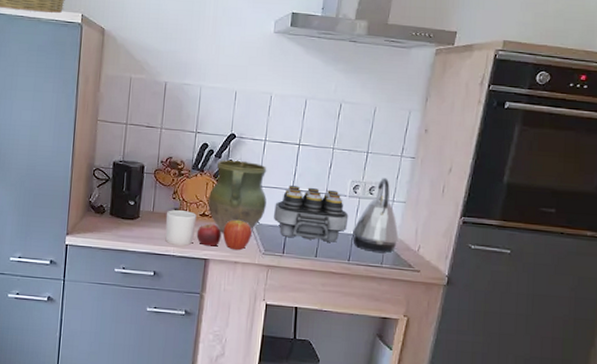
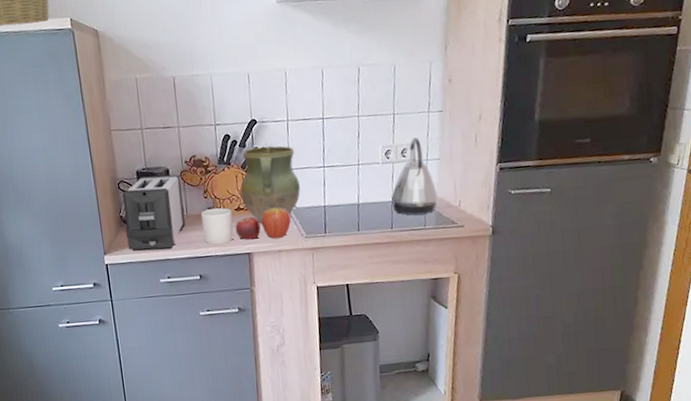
toaster: none [91,168,154,242] -> present [123,174,185,252]
spice rack: present [274,185,349,243] -> none [308,159,385,216]

